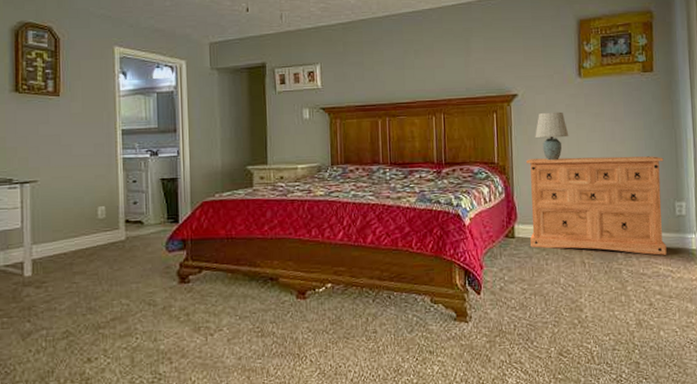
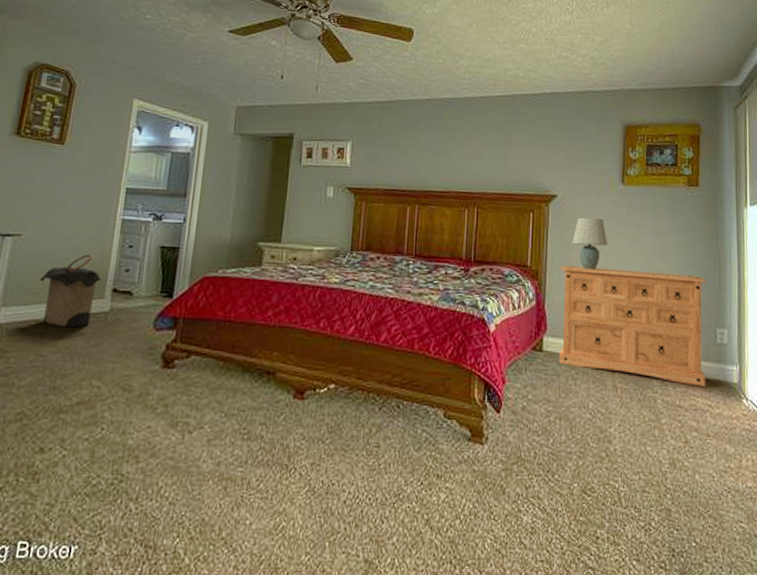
laundry hamper: none [60,192,115,257] -> present [39,254,102,328]

